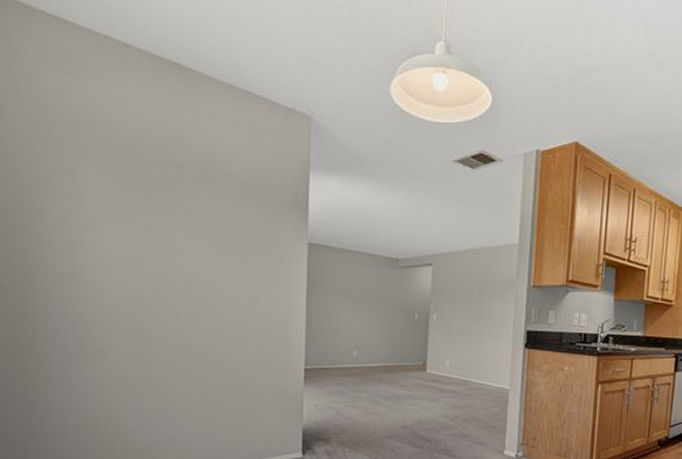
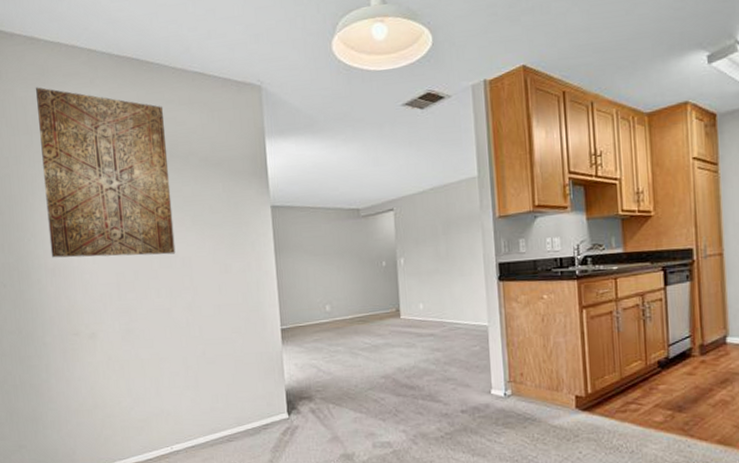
wall art: none [58,74,203,278] -> present [36,87,176,258]

